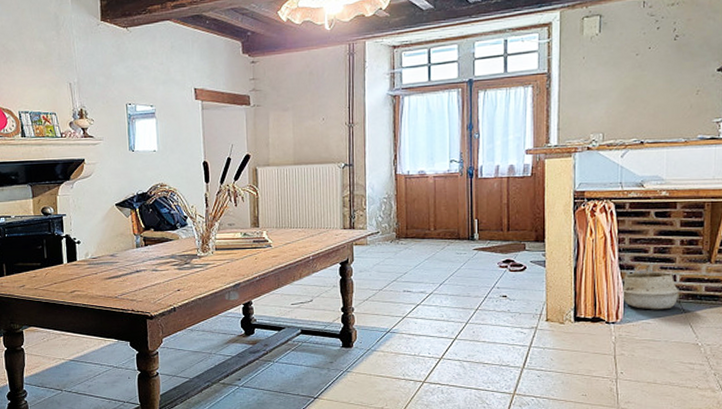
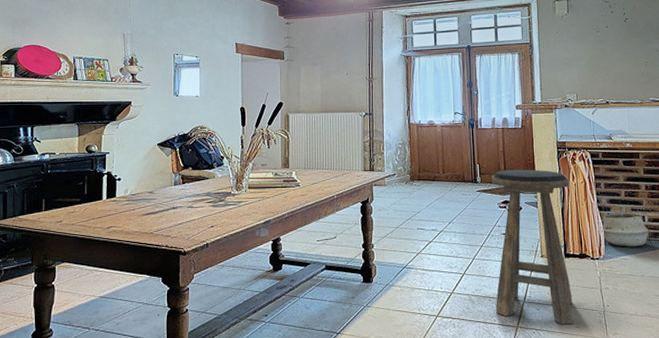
stool: none [490,224,585,392] -> present [492,169,574,325]

